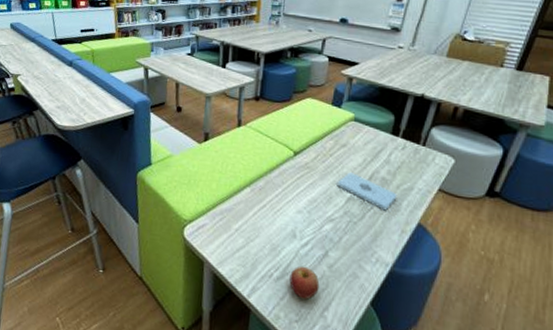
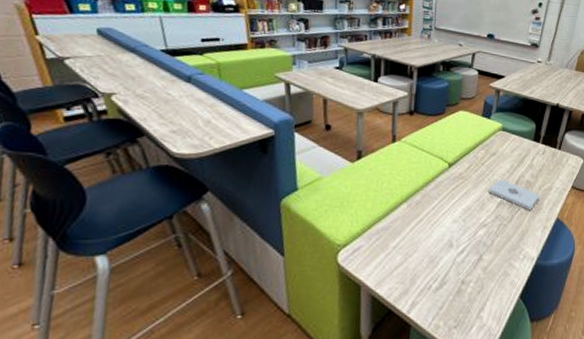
apple: present [289,266,320,299] -> none [447,273,476,304]

